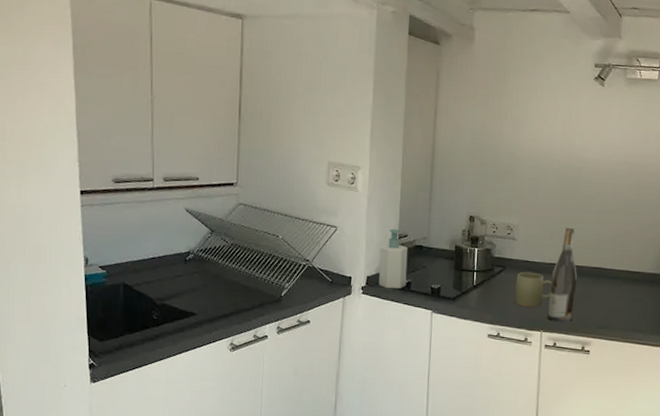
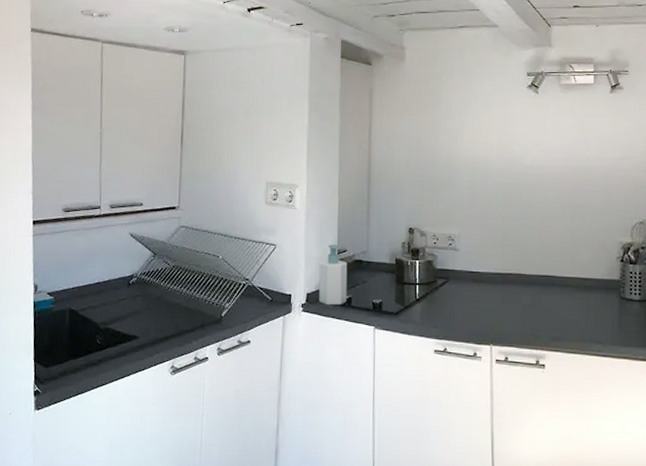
mug: present [514,271,552,307] -> none [459,282,499,320]
wine bottle: present [547,227,578,323] -> none [496,235,526,335]

